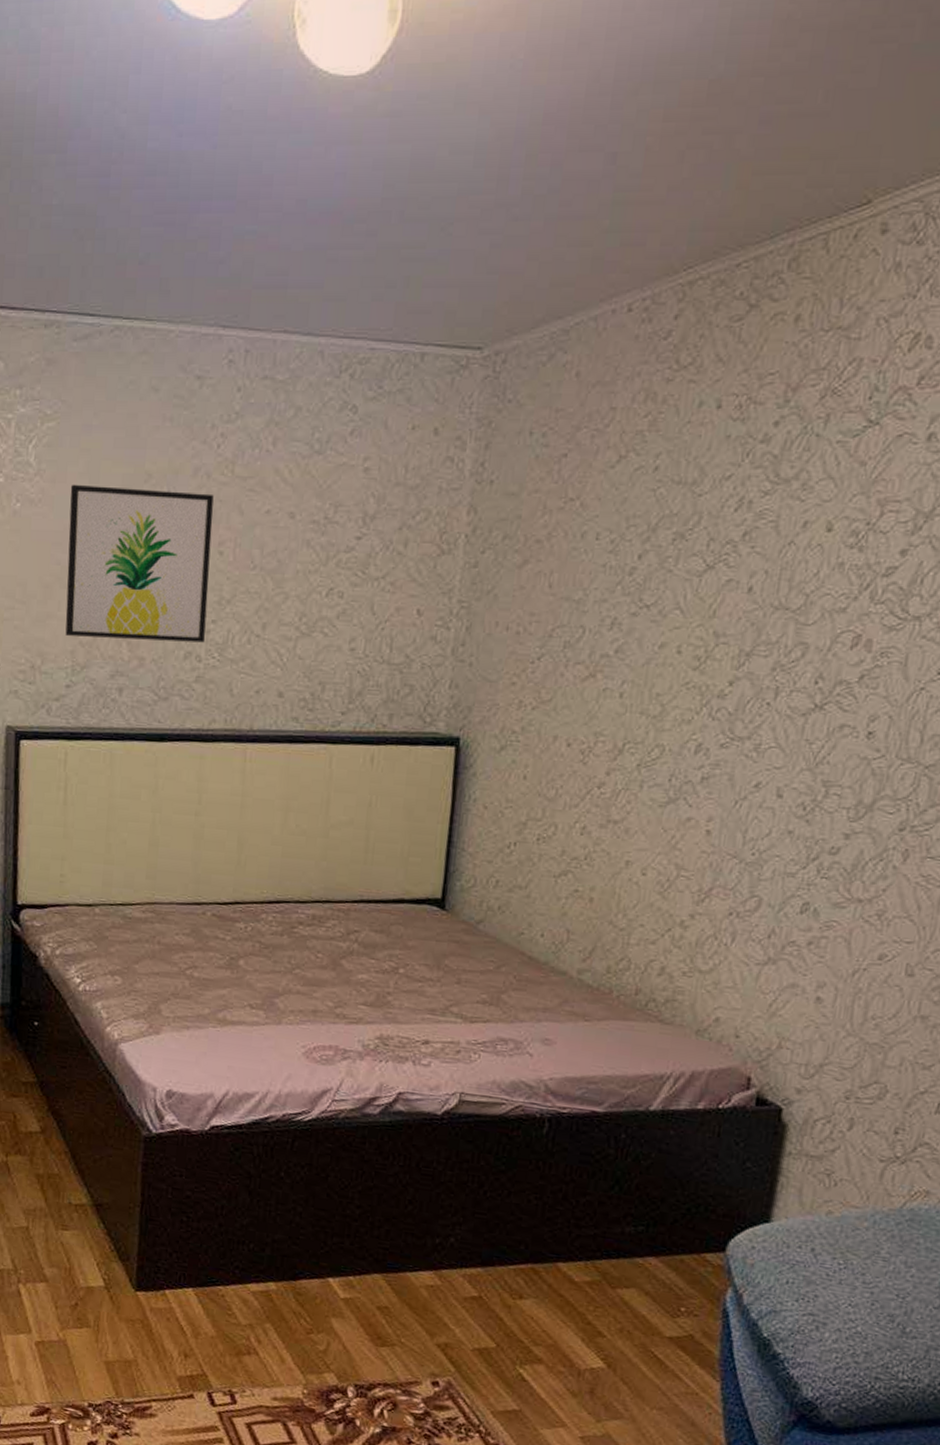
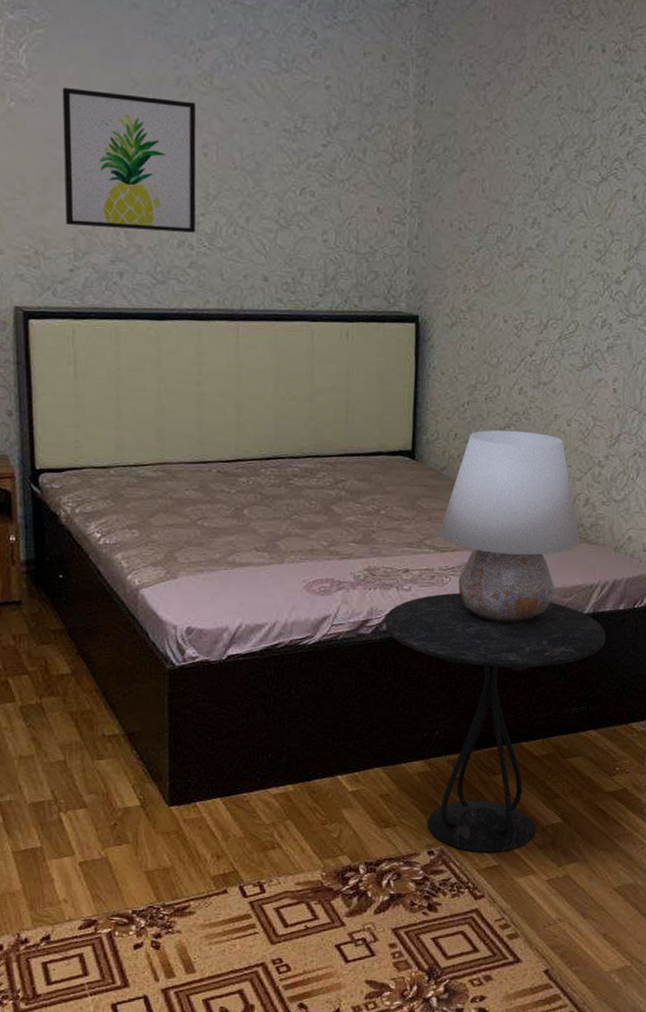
side table: none [395,1072,678,1394] -> present [384,593,606,853]
table lamp: none [469,877,650,1116] -> present [439,430,580,624]

